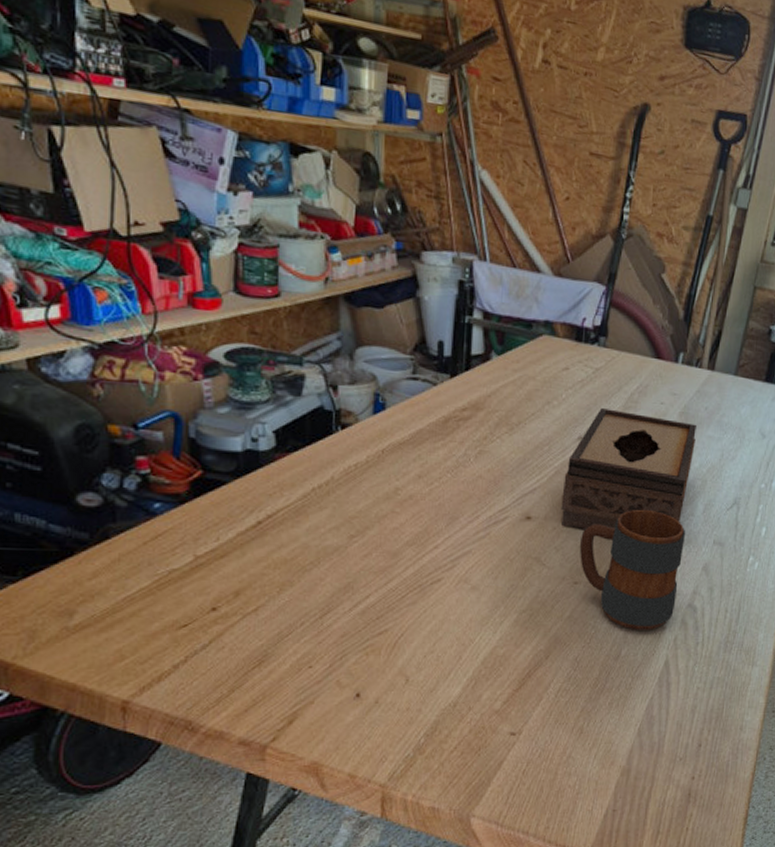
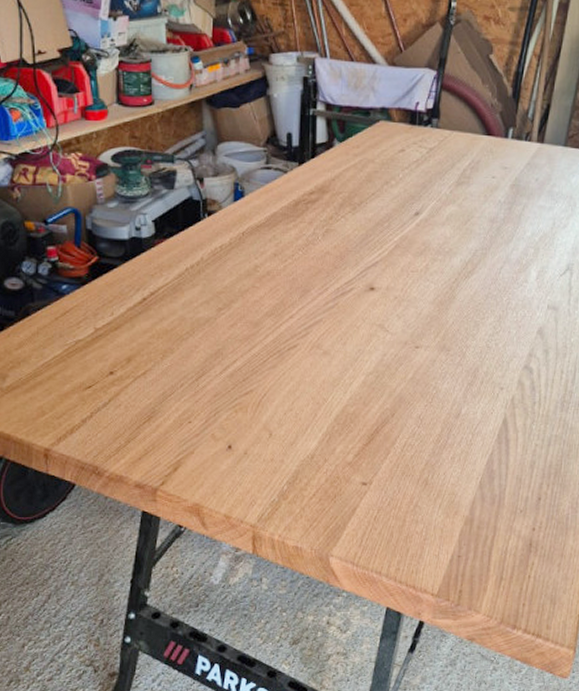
tissue box: present [561,408,696,529] -> none [401,185,528,298]
mug: present [579,509,686,630] -> none [419,277,521,391]

